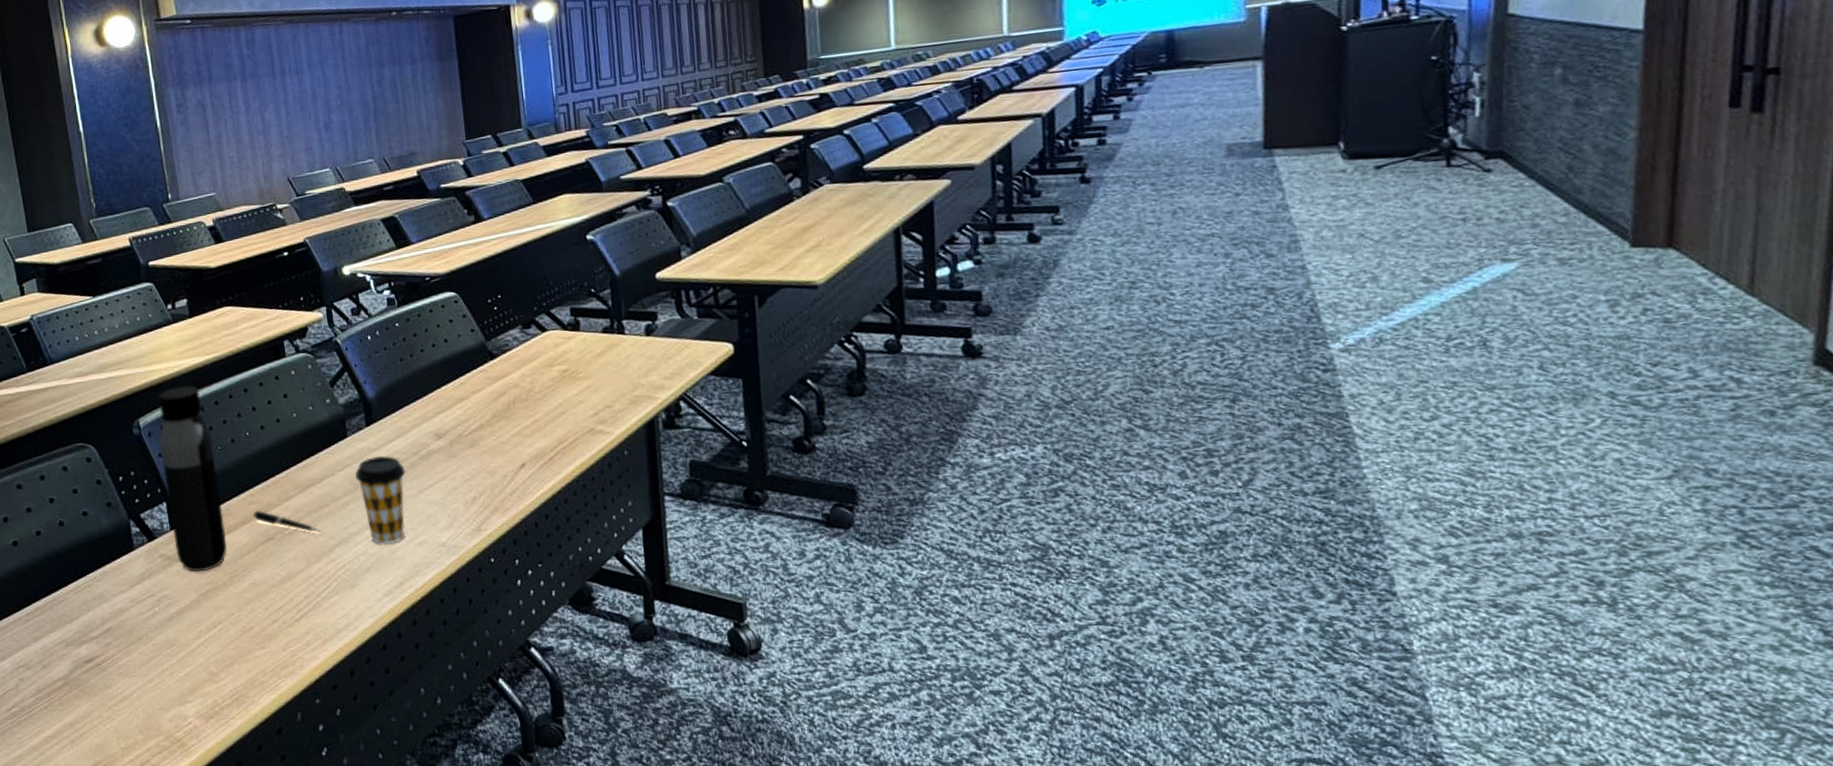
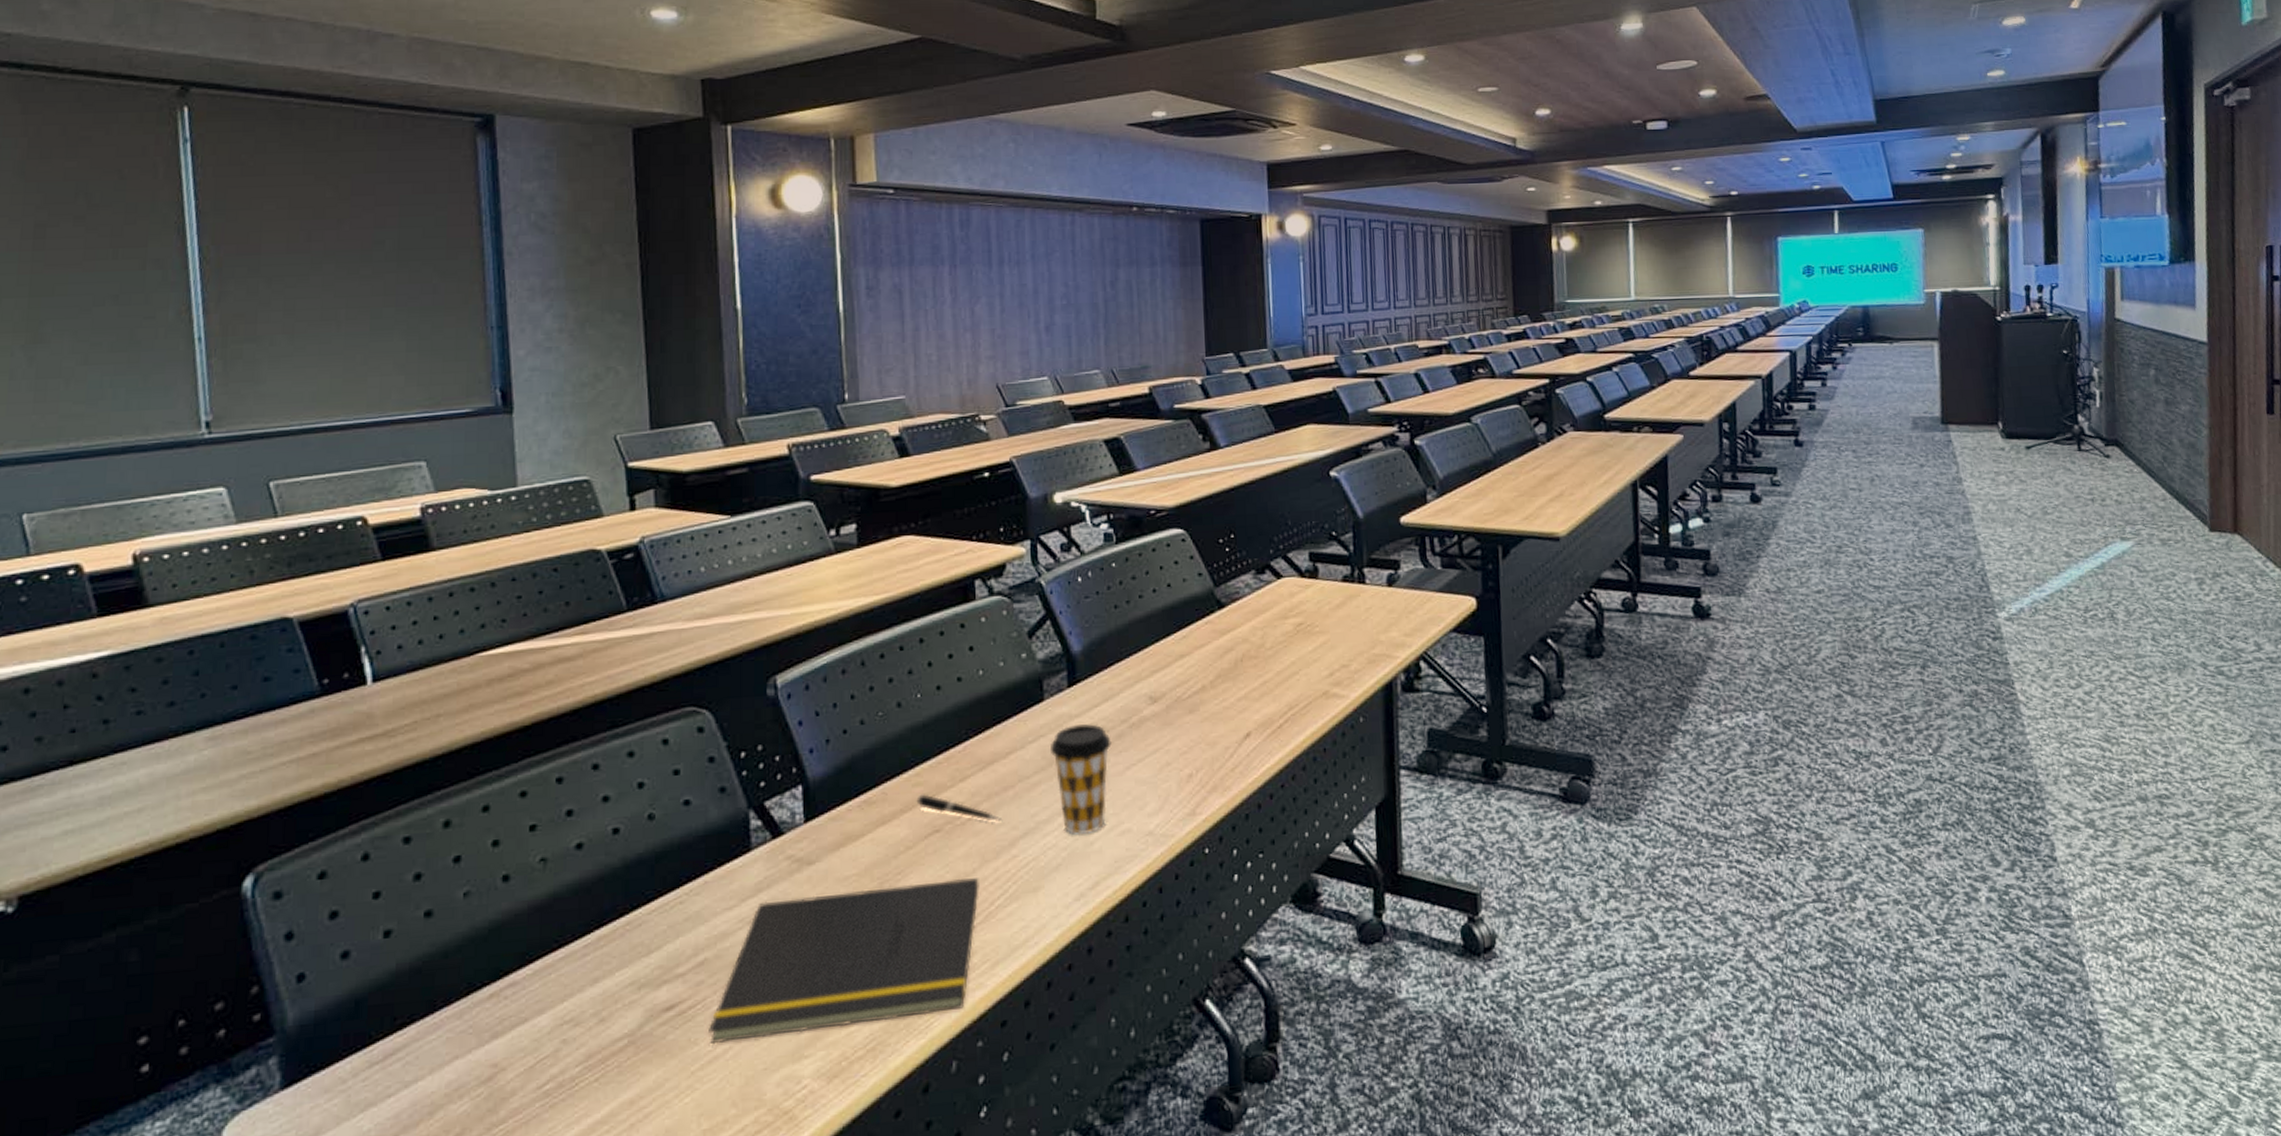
notepad: none [118,576,308,688] -> present [709,878,980,1043]
water bottle: present [158,385,227,572] -> none [801,633,878,878]

